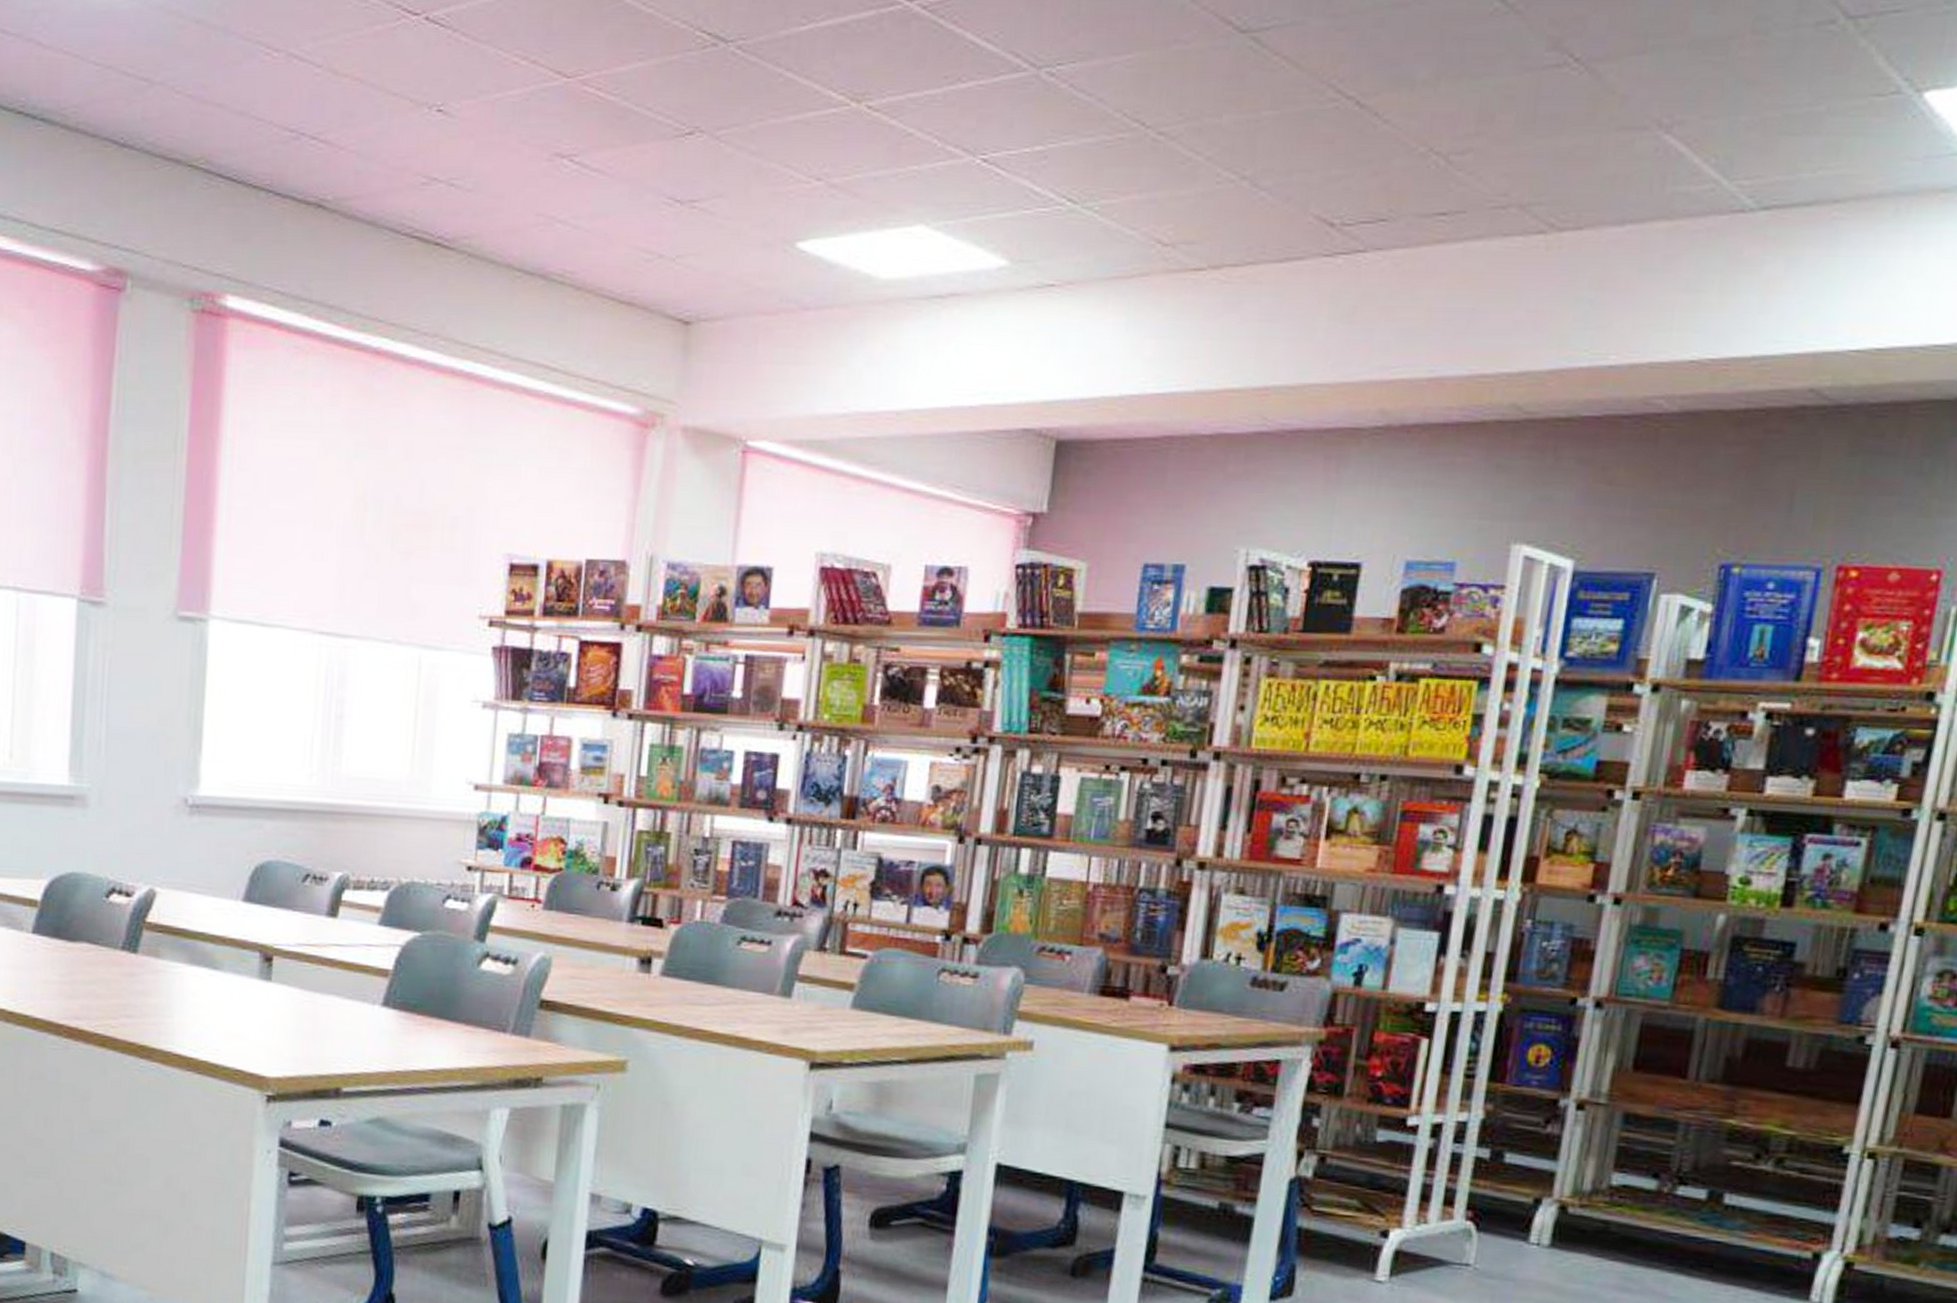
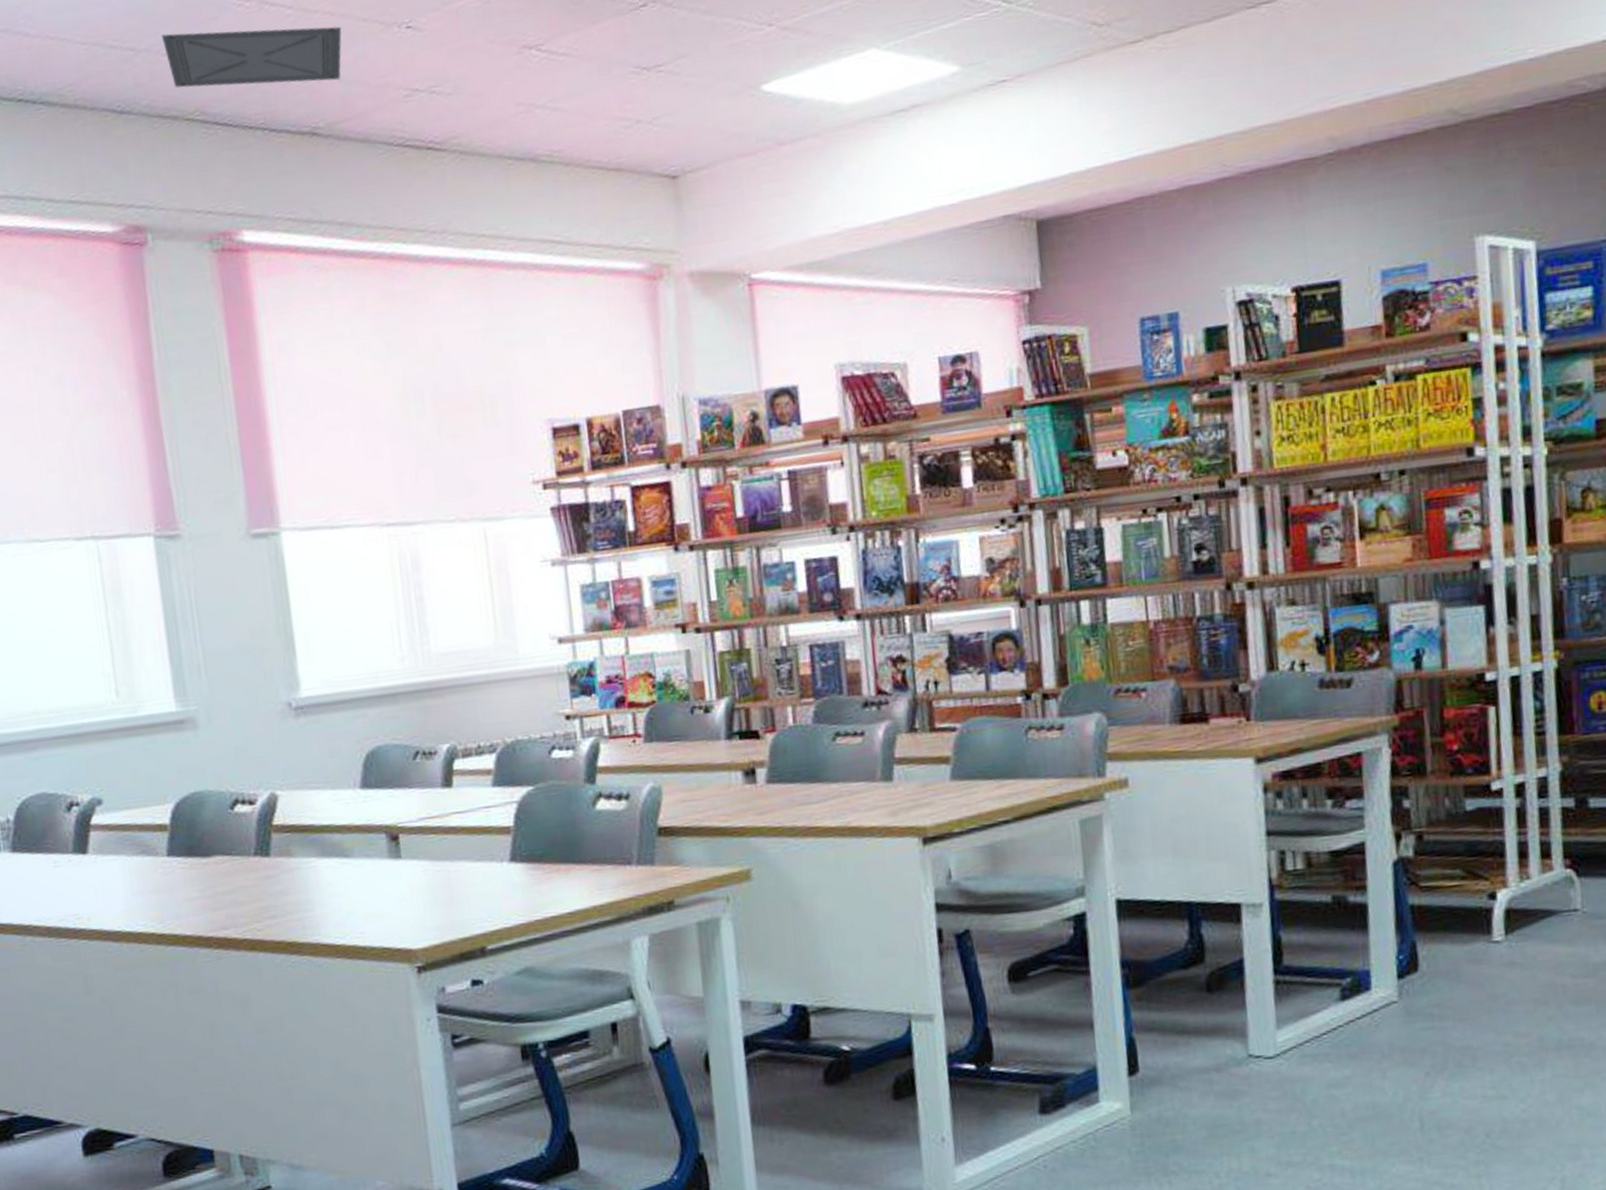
ceiling vent: none [179,70,369,153] -> present [161,26,342,88]

